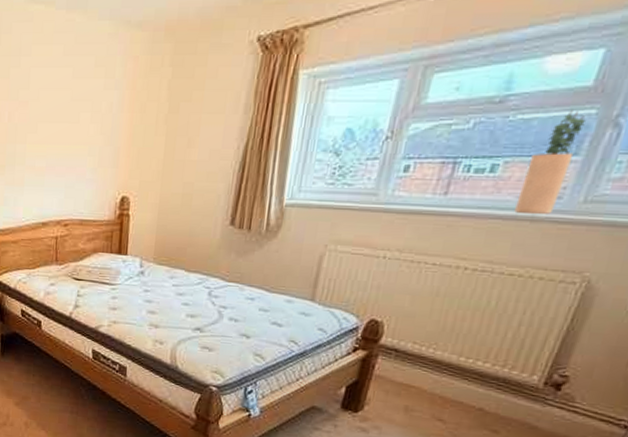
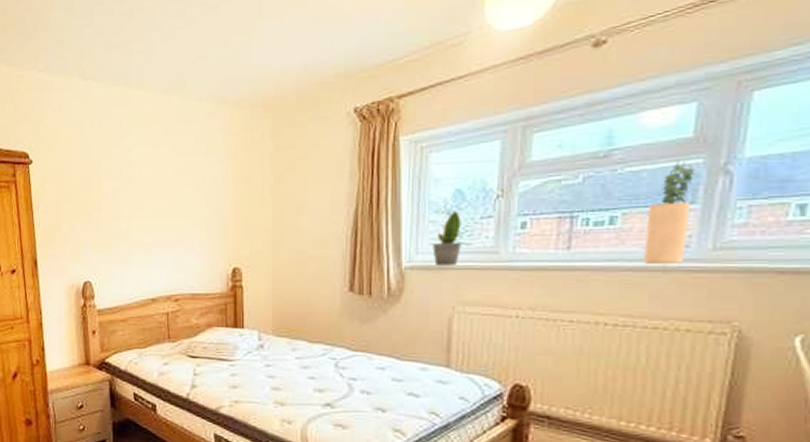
potted plant: none [314,149,348,206] -> present [432,209,461,267]

